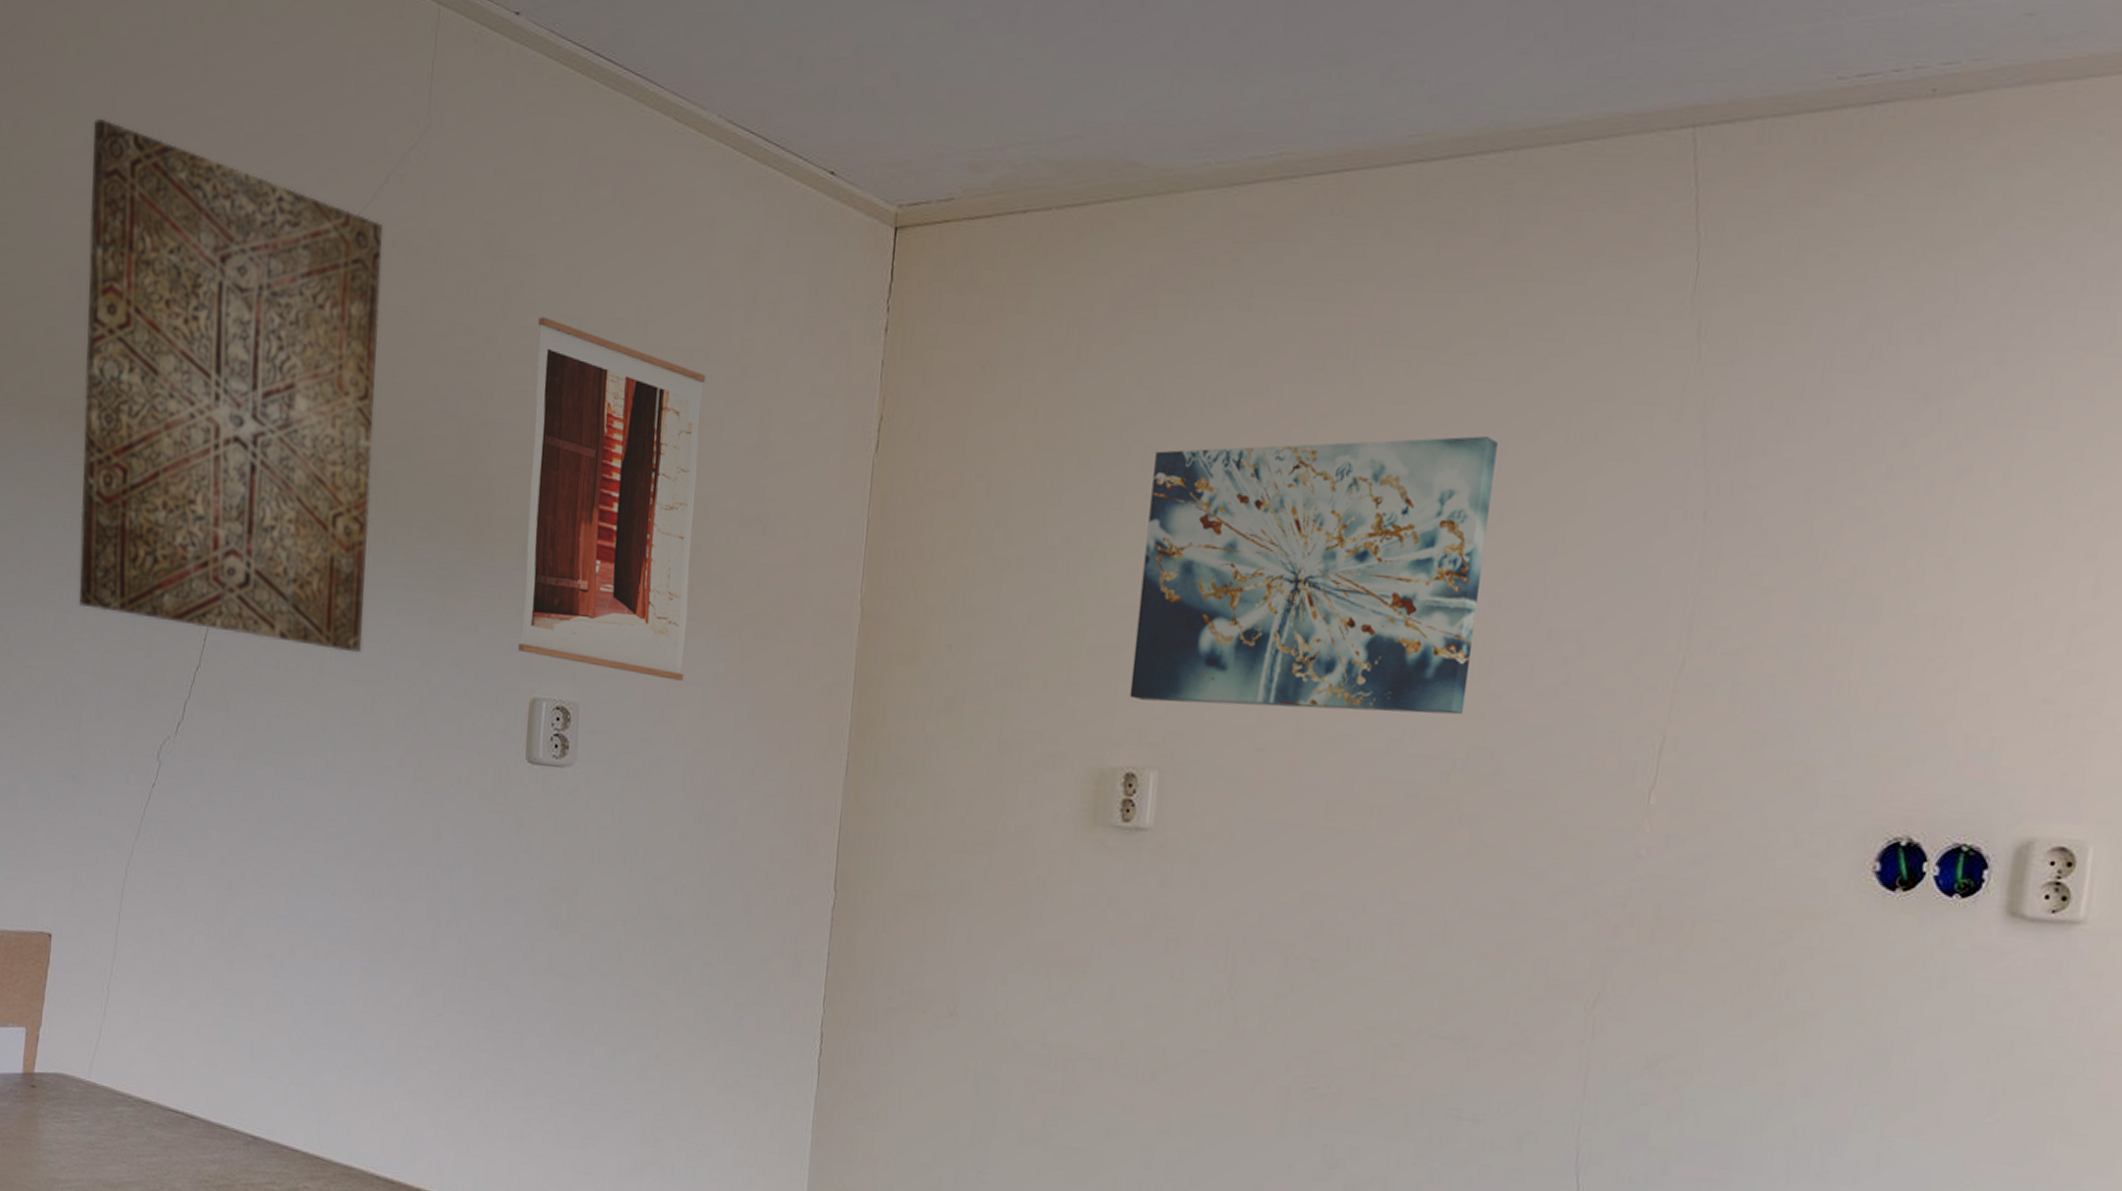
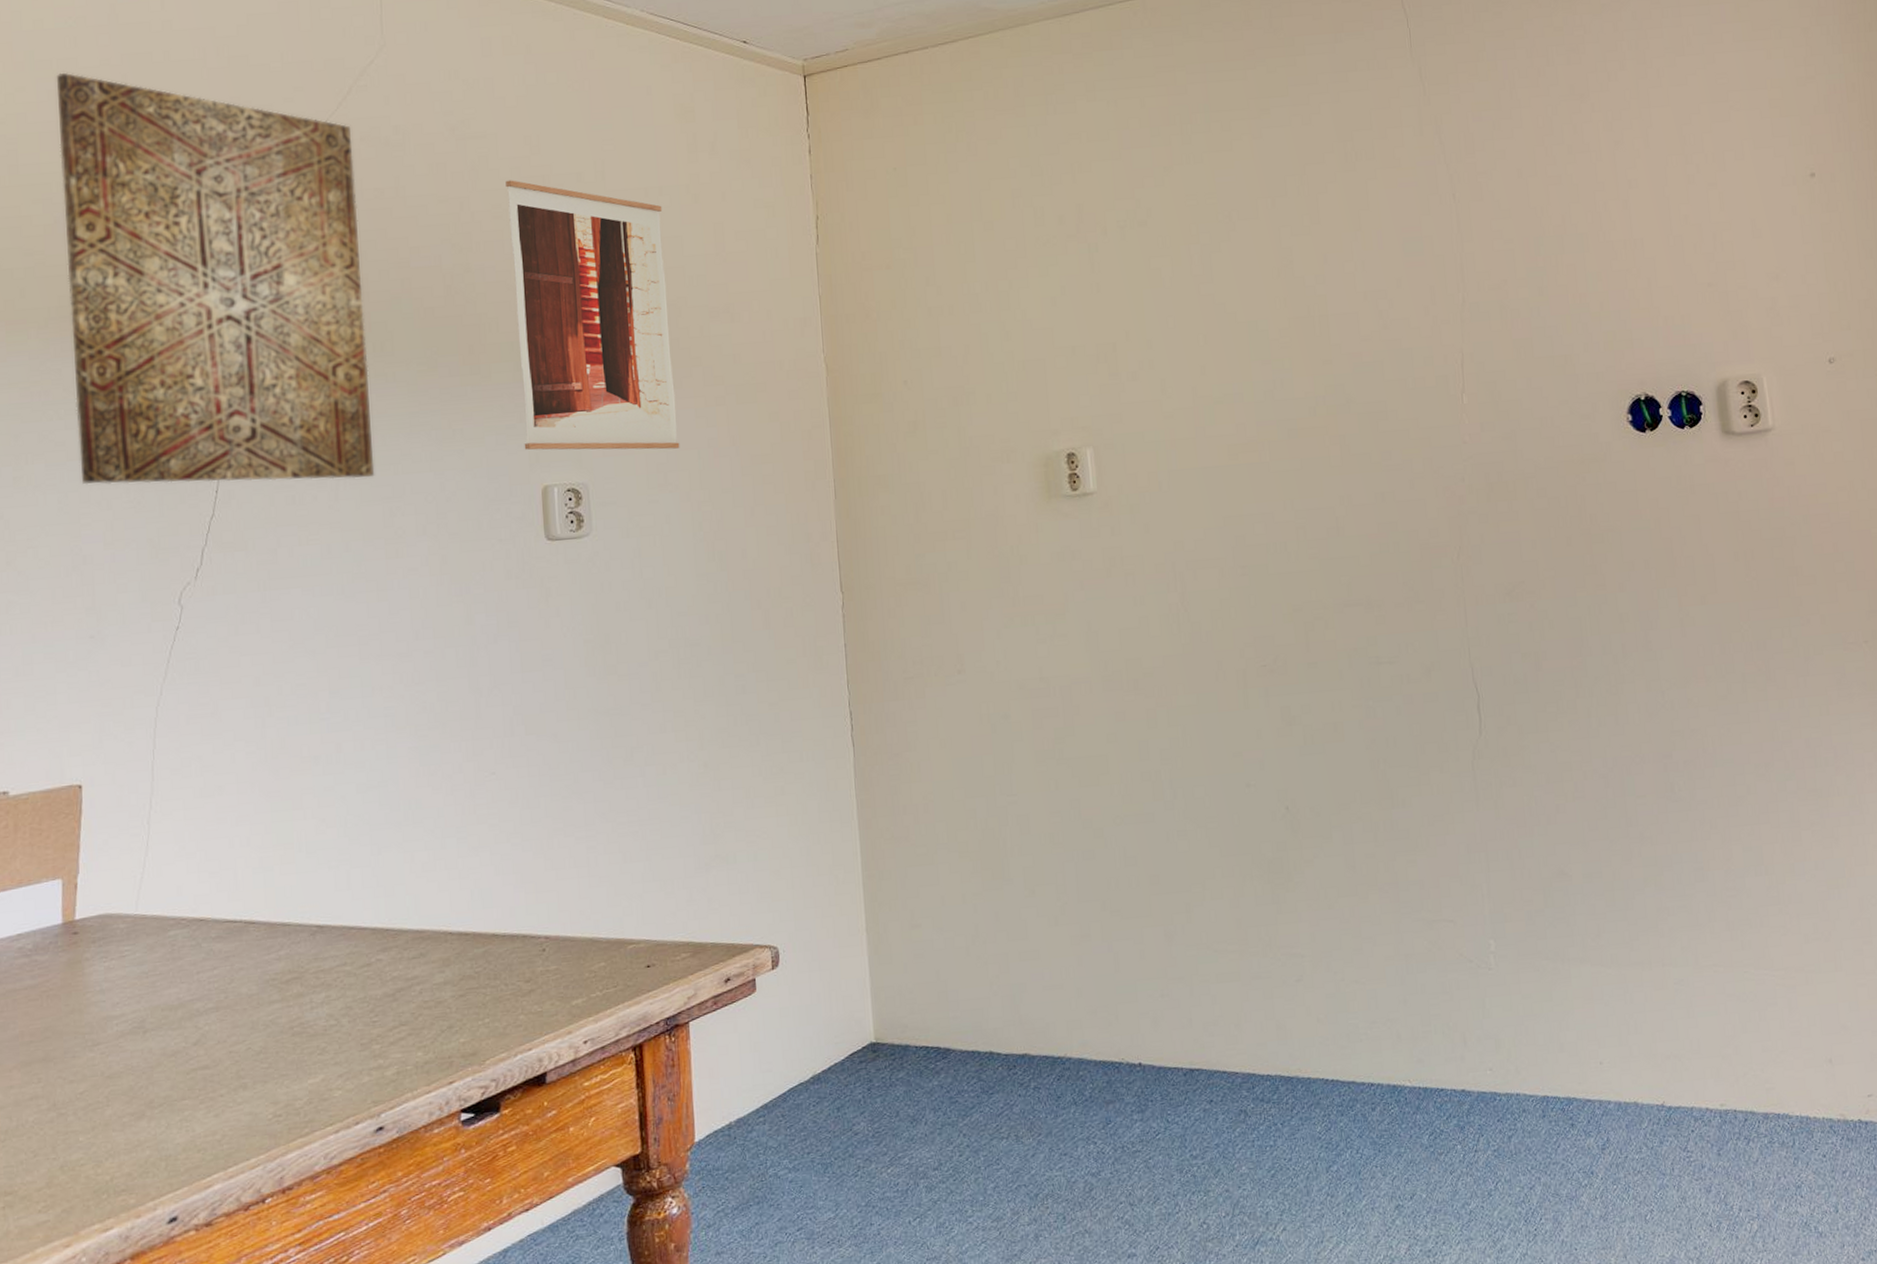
wall art: present [1129,436,1498,715] -> none [1044,165,1316,396]

